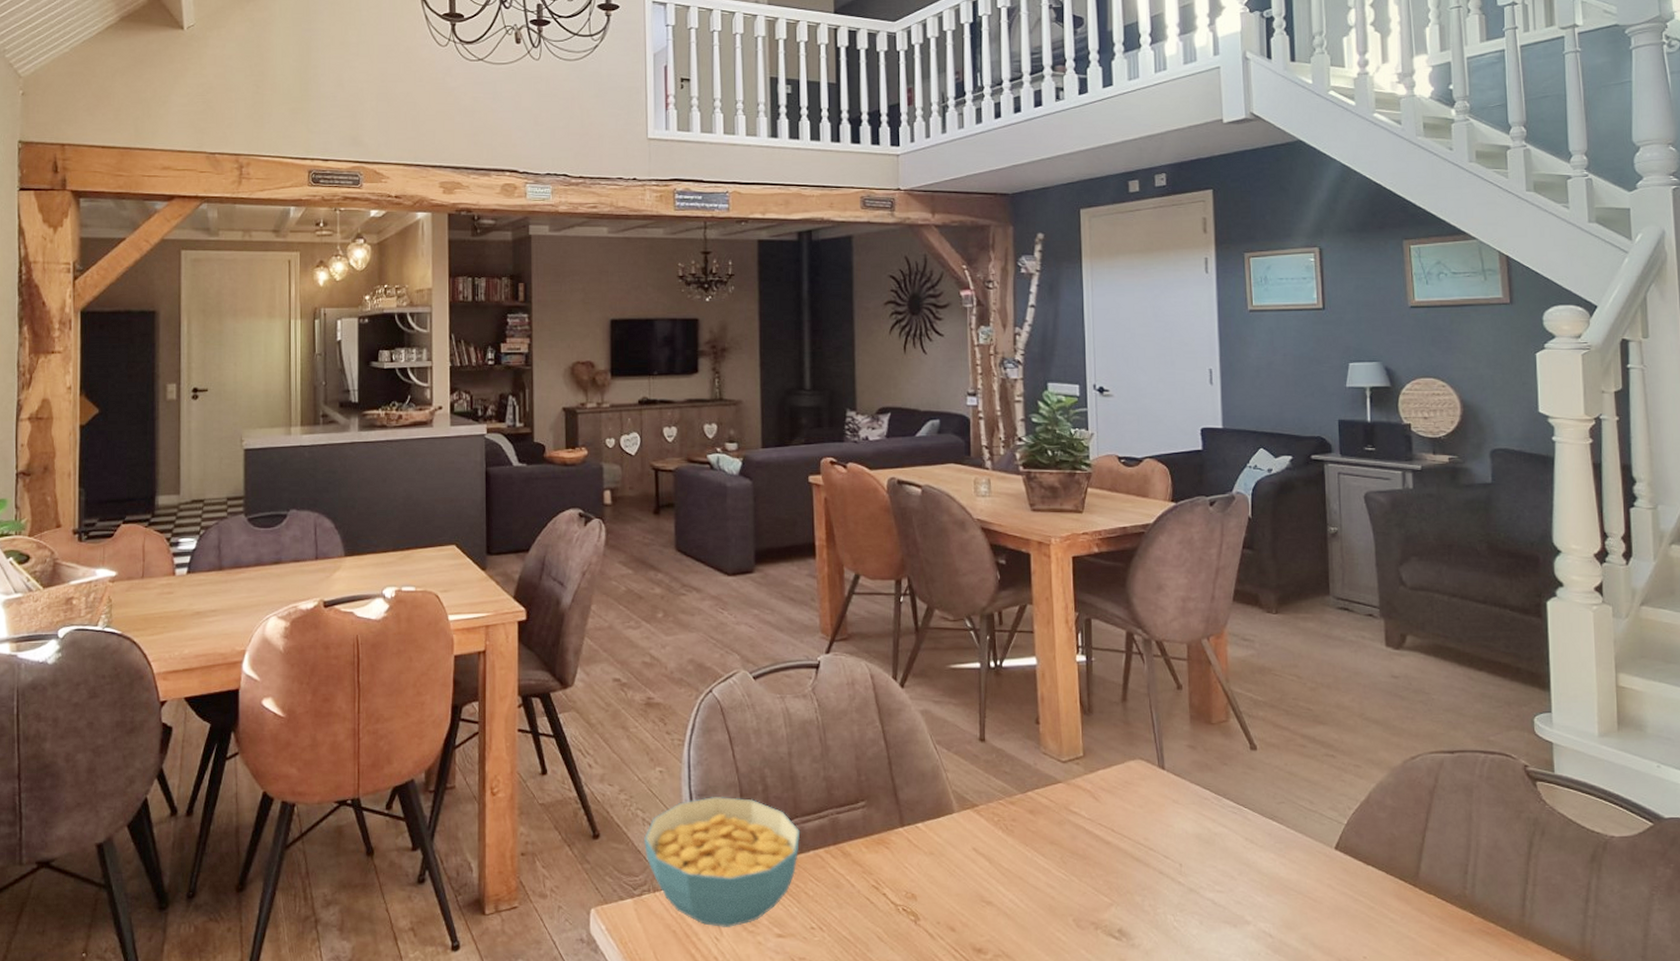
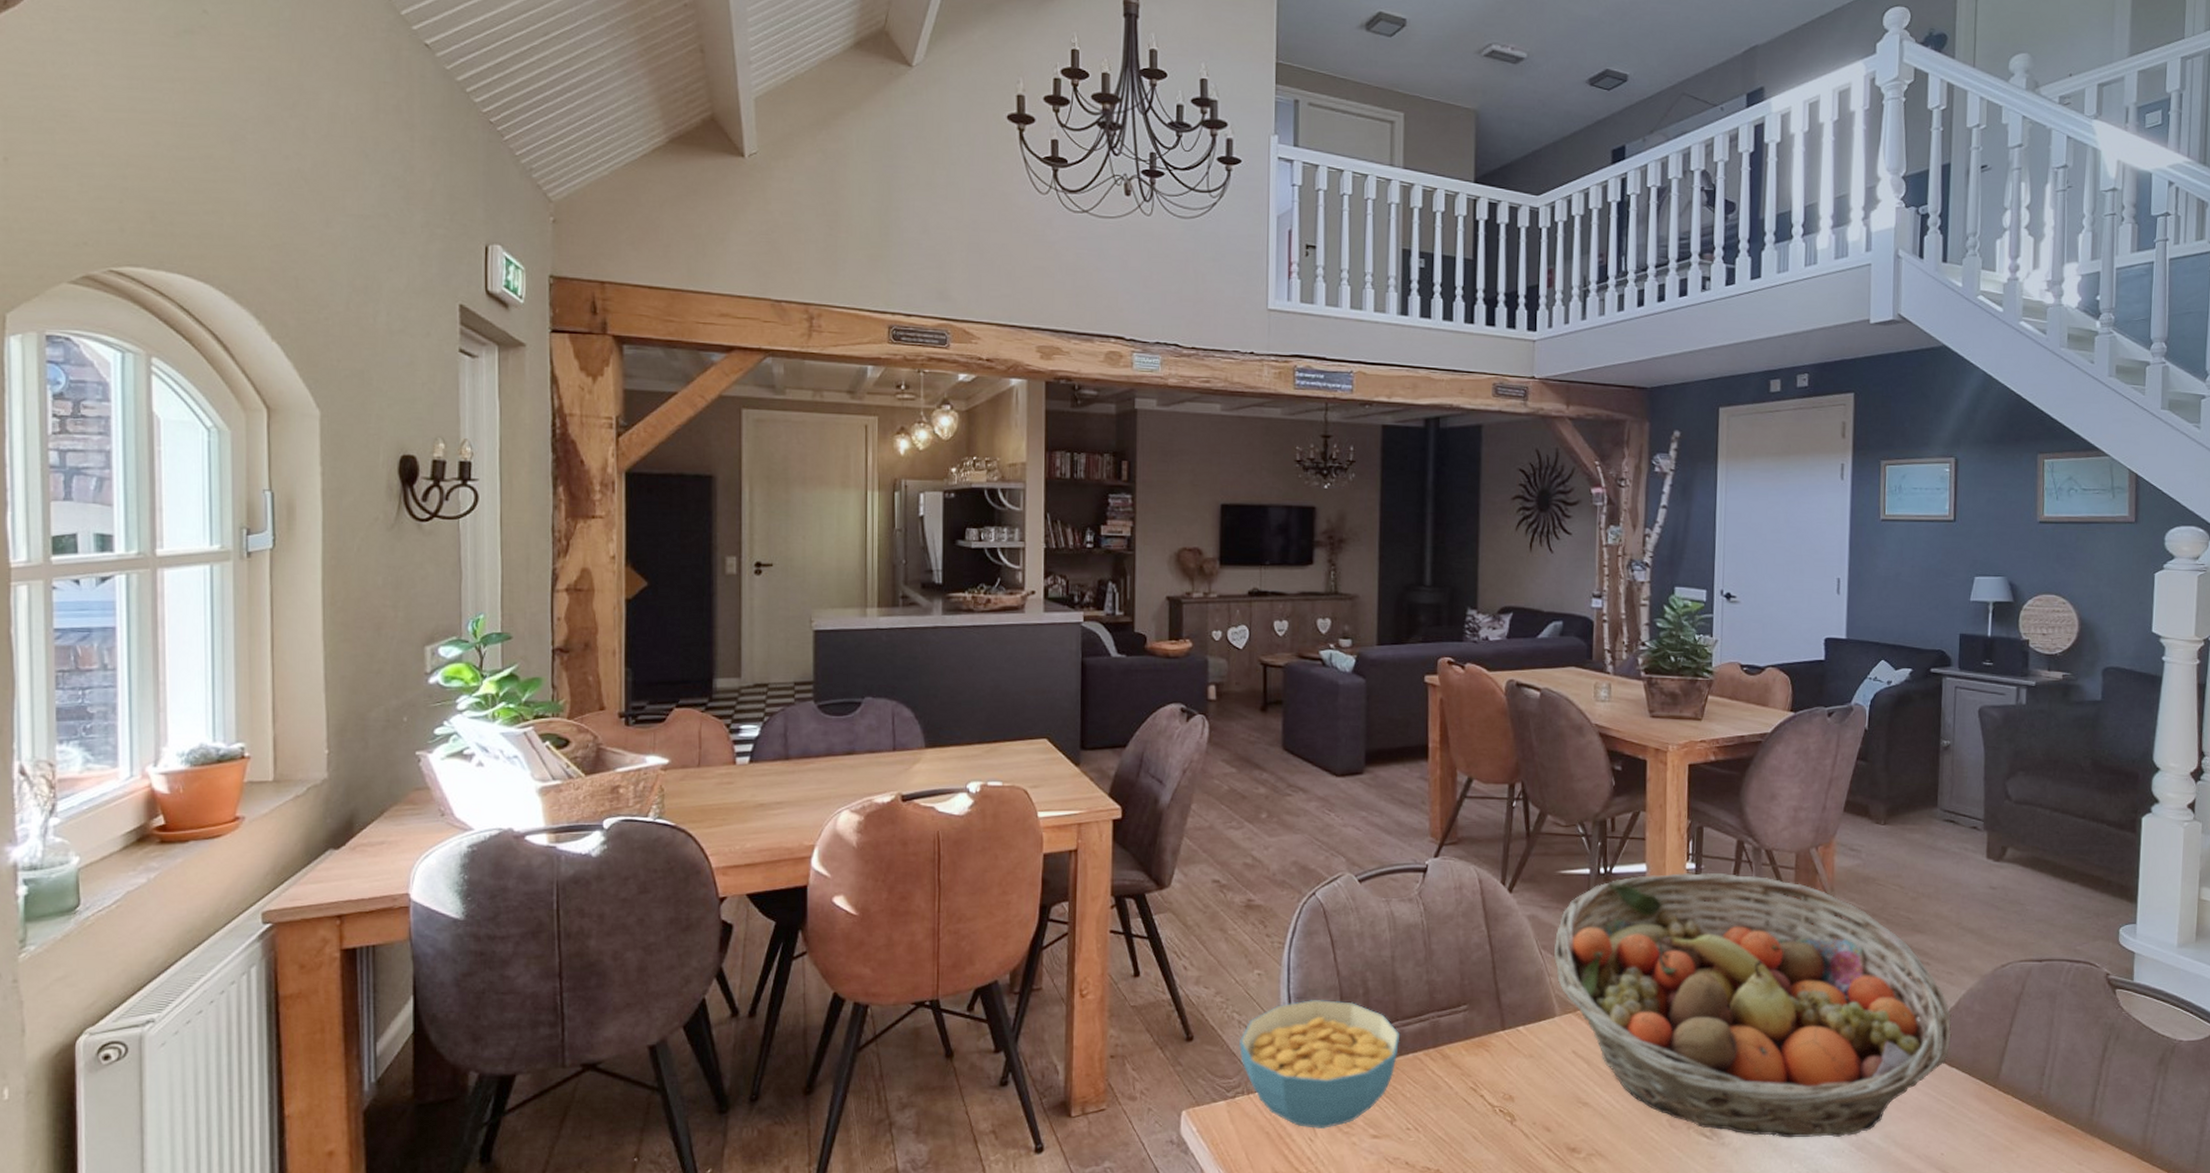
fruit basket: none [949,664,1364,940] -> present [1554,872,1952,1138]

